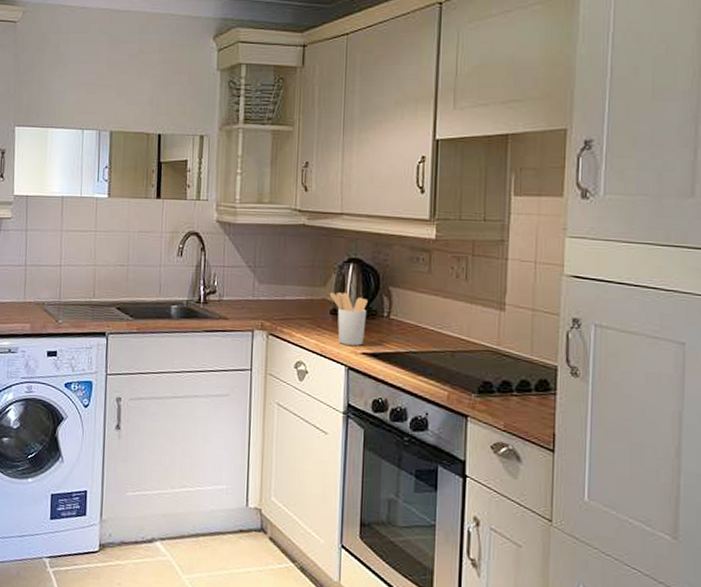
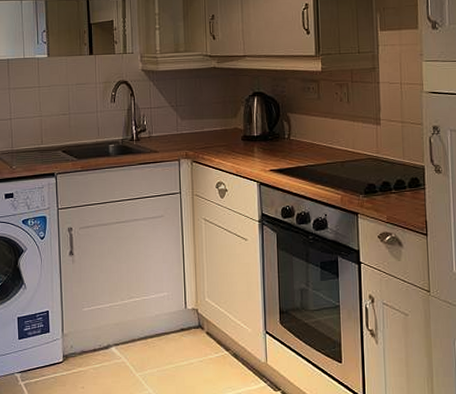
utensil holder: present [329,292,367,346] -> none [239,122,272,164]

